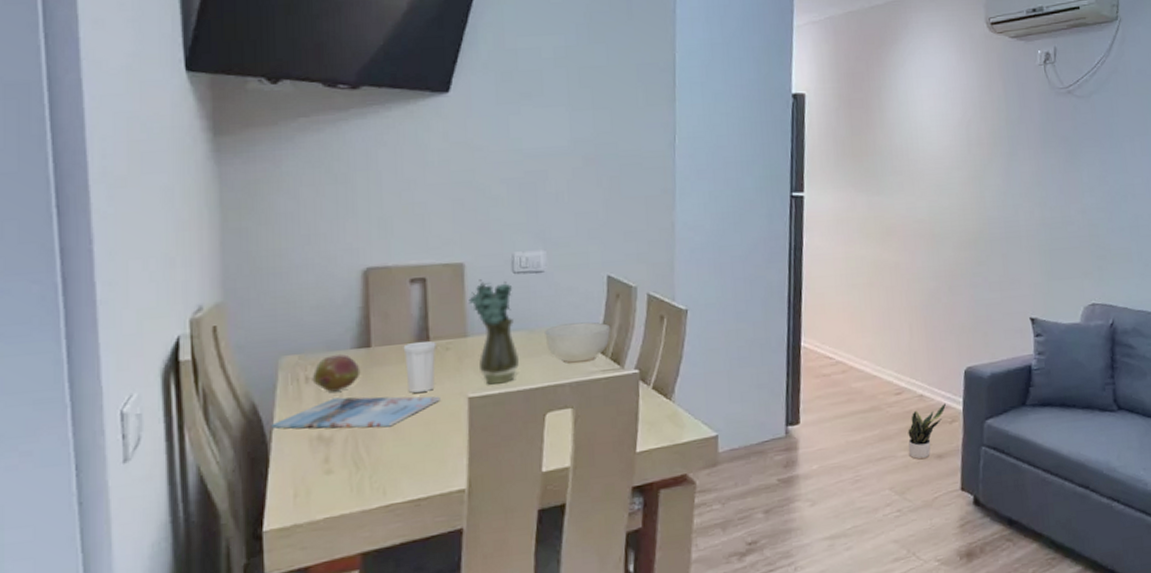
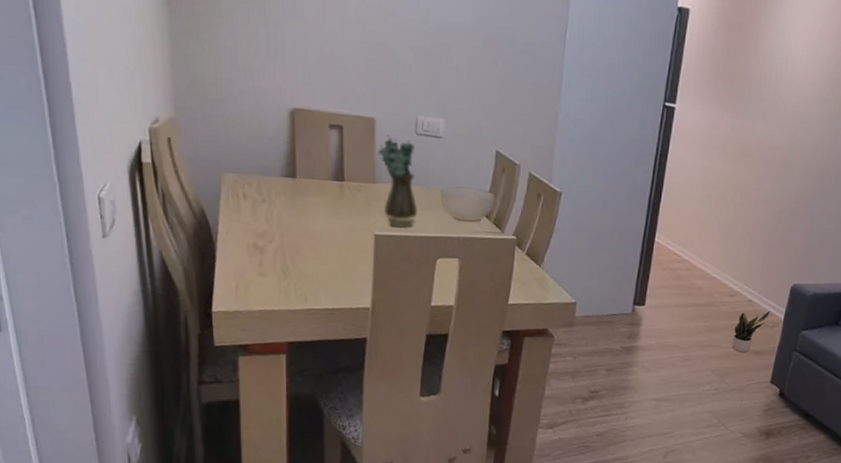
magazine: present [270,396,440,429] -> none [216,215,352,247]
fruit: present [312,354,361,392] -> none [248,179,288,210]
cup: present [403,341,436,393] -> none [322,180,350,223]

